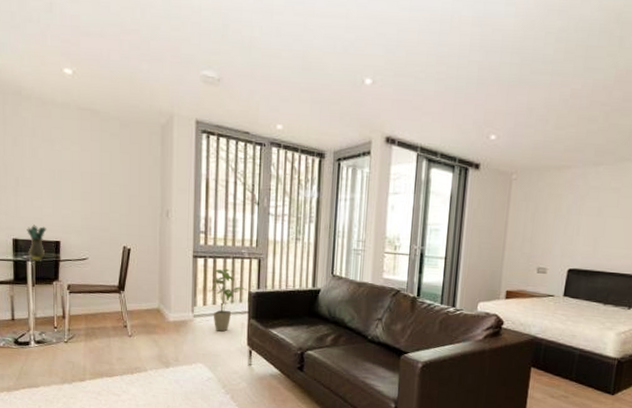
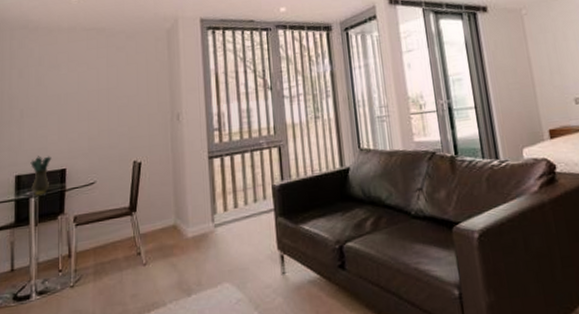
house plant: present [211,269,246,332] -> none [231,164,269,239]

